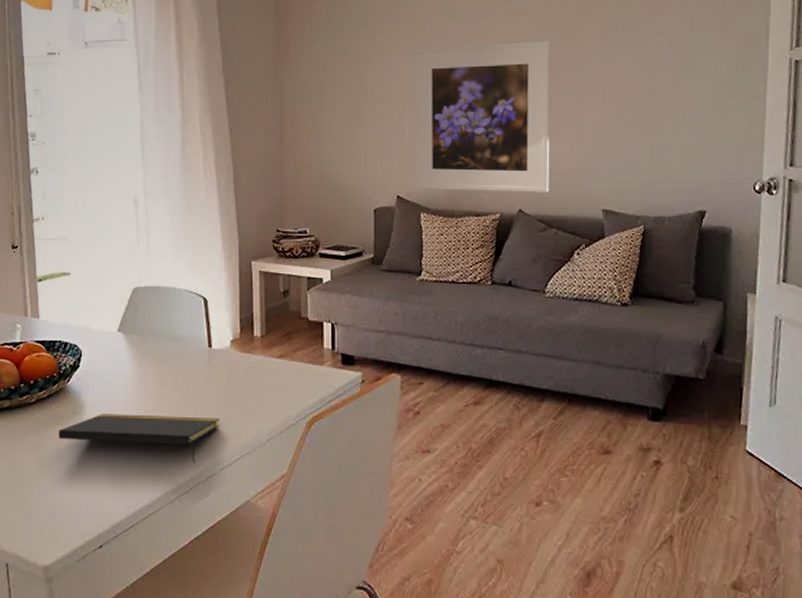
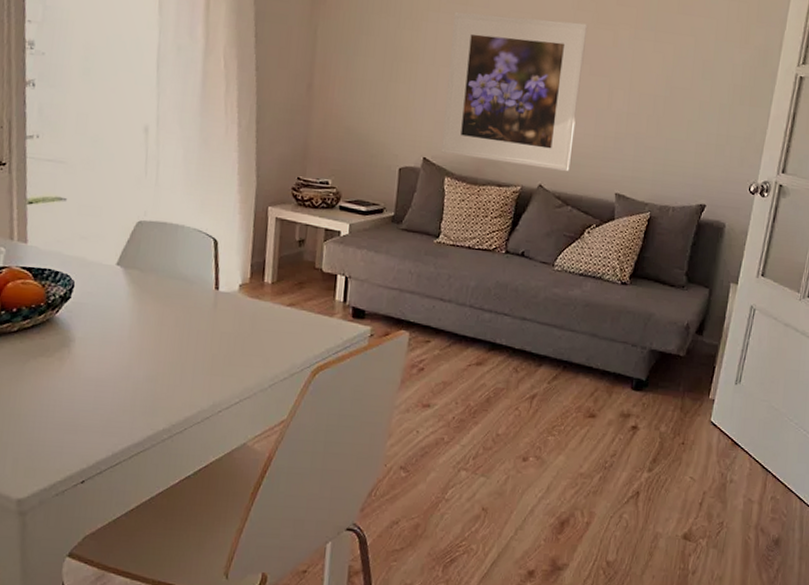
notepad: present [58,413,220,463] -> none [41,348,221,404]

